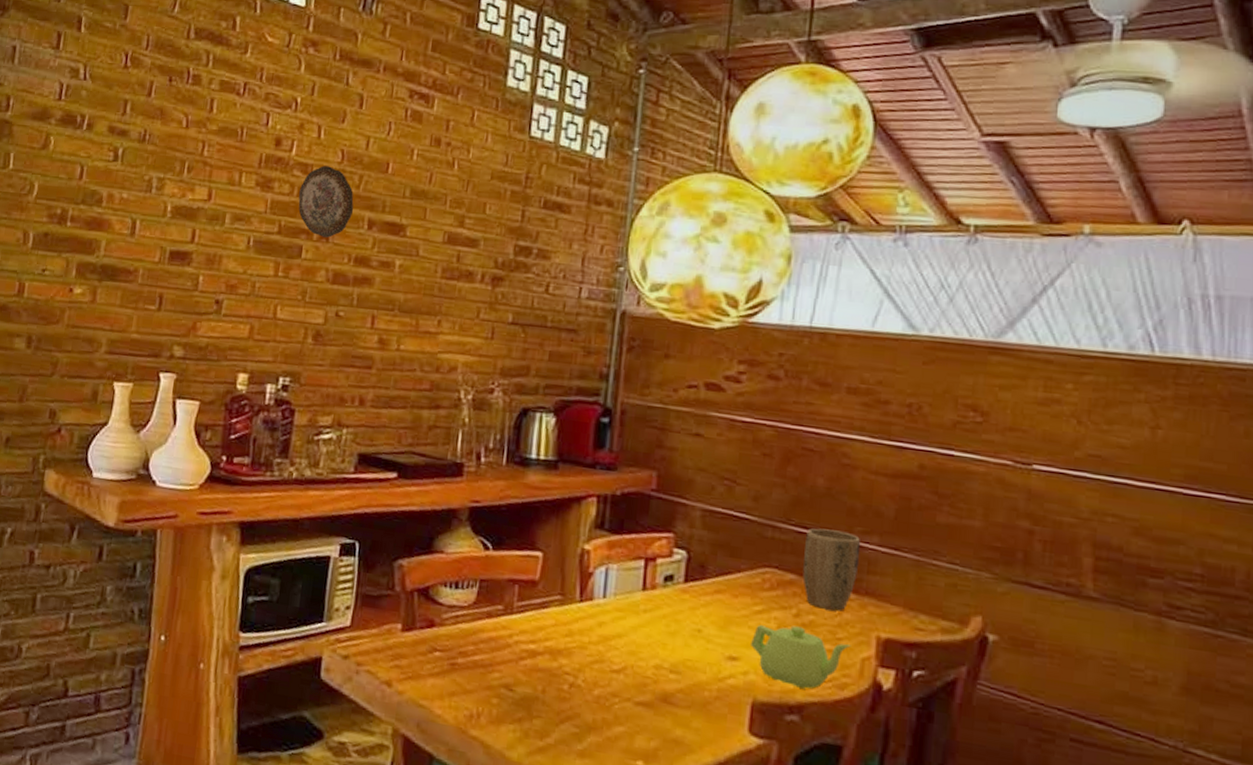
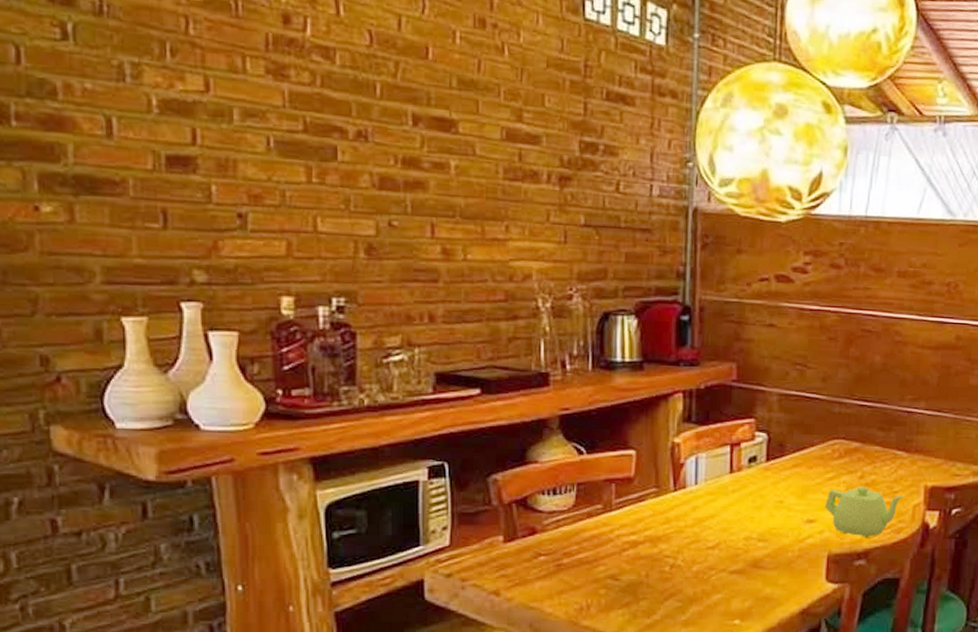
decorative plate: present [298,166,354,238] -> none [322,49,393,136]
plant pot: present [802,528,861,611] -> none [865,400,911,469]

